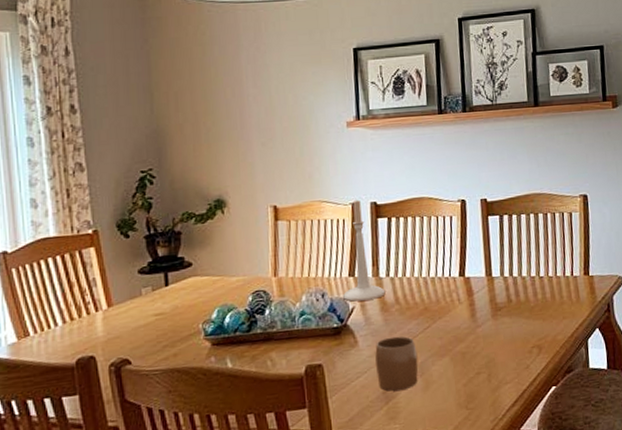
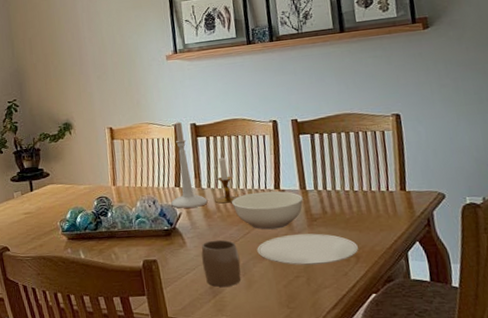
candlestick: none [393,241,420,295] -> present [215,157,239,204]
bowl: none [412,278,488,323] -> present [232,191,303,230]
plate: none [437,324,541,361] -> present [257,233,358,266]

